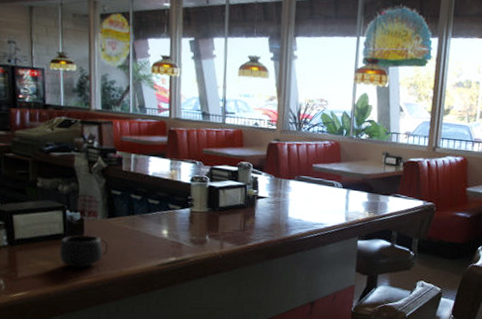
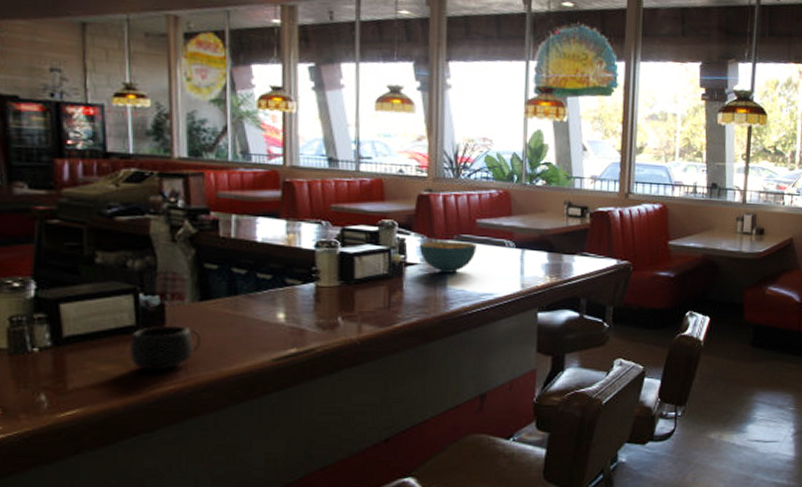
cereal bowl: none [269,180,312,206] -> present [420,241,477,273]

